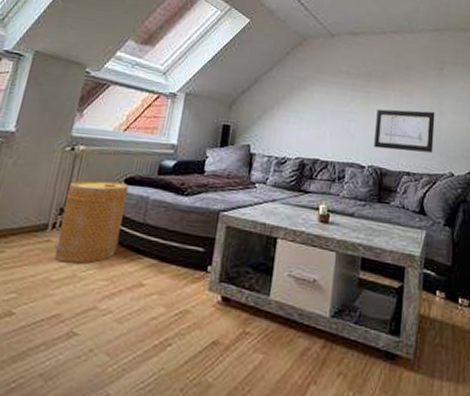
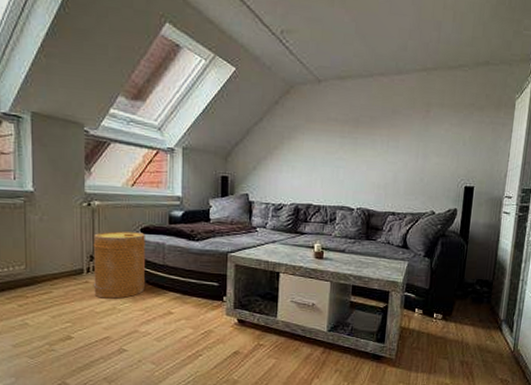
wall art: present [374,109,435,153] -> none [362,154,420,194]

